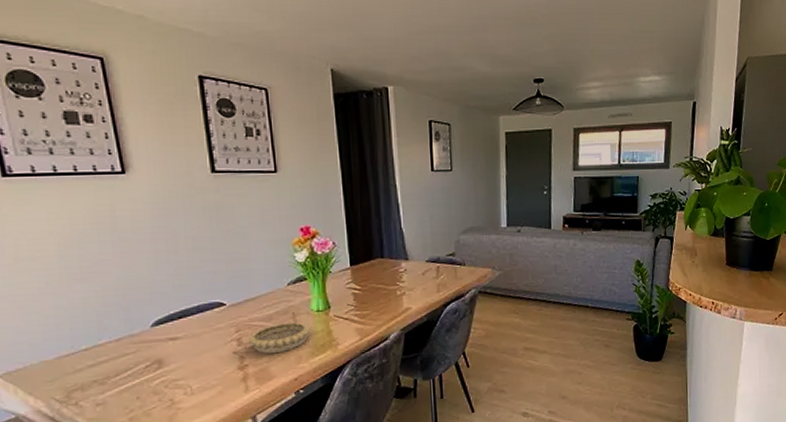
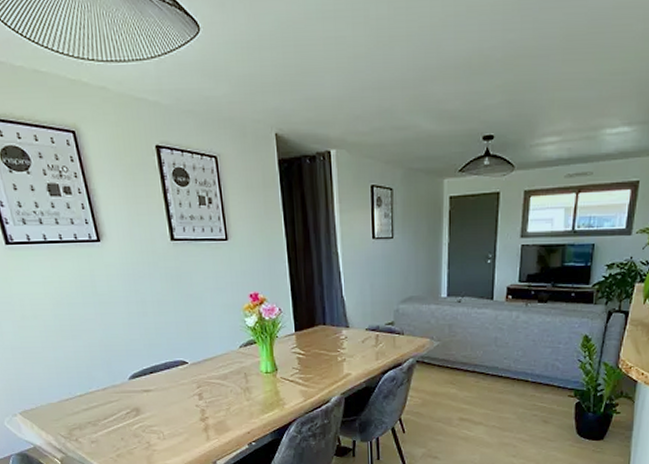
decorative bowl: present [248,322,311,354] -> none [207,382,260,409]

